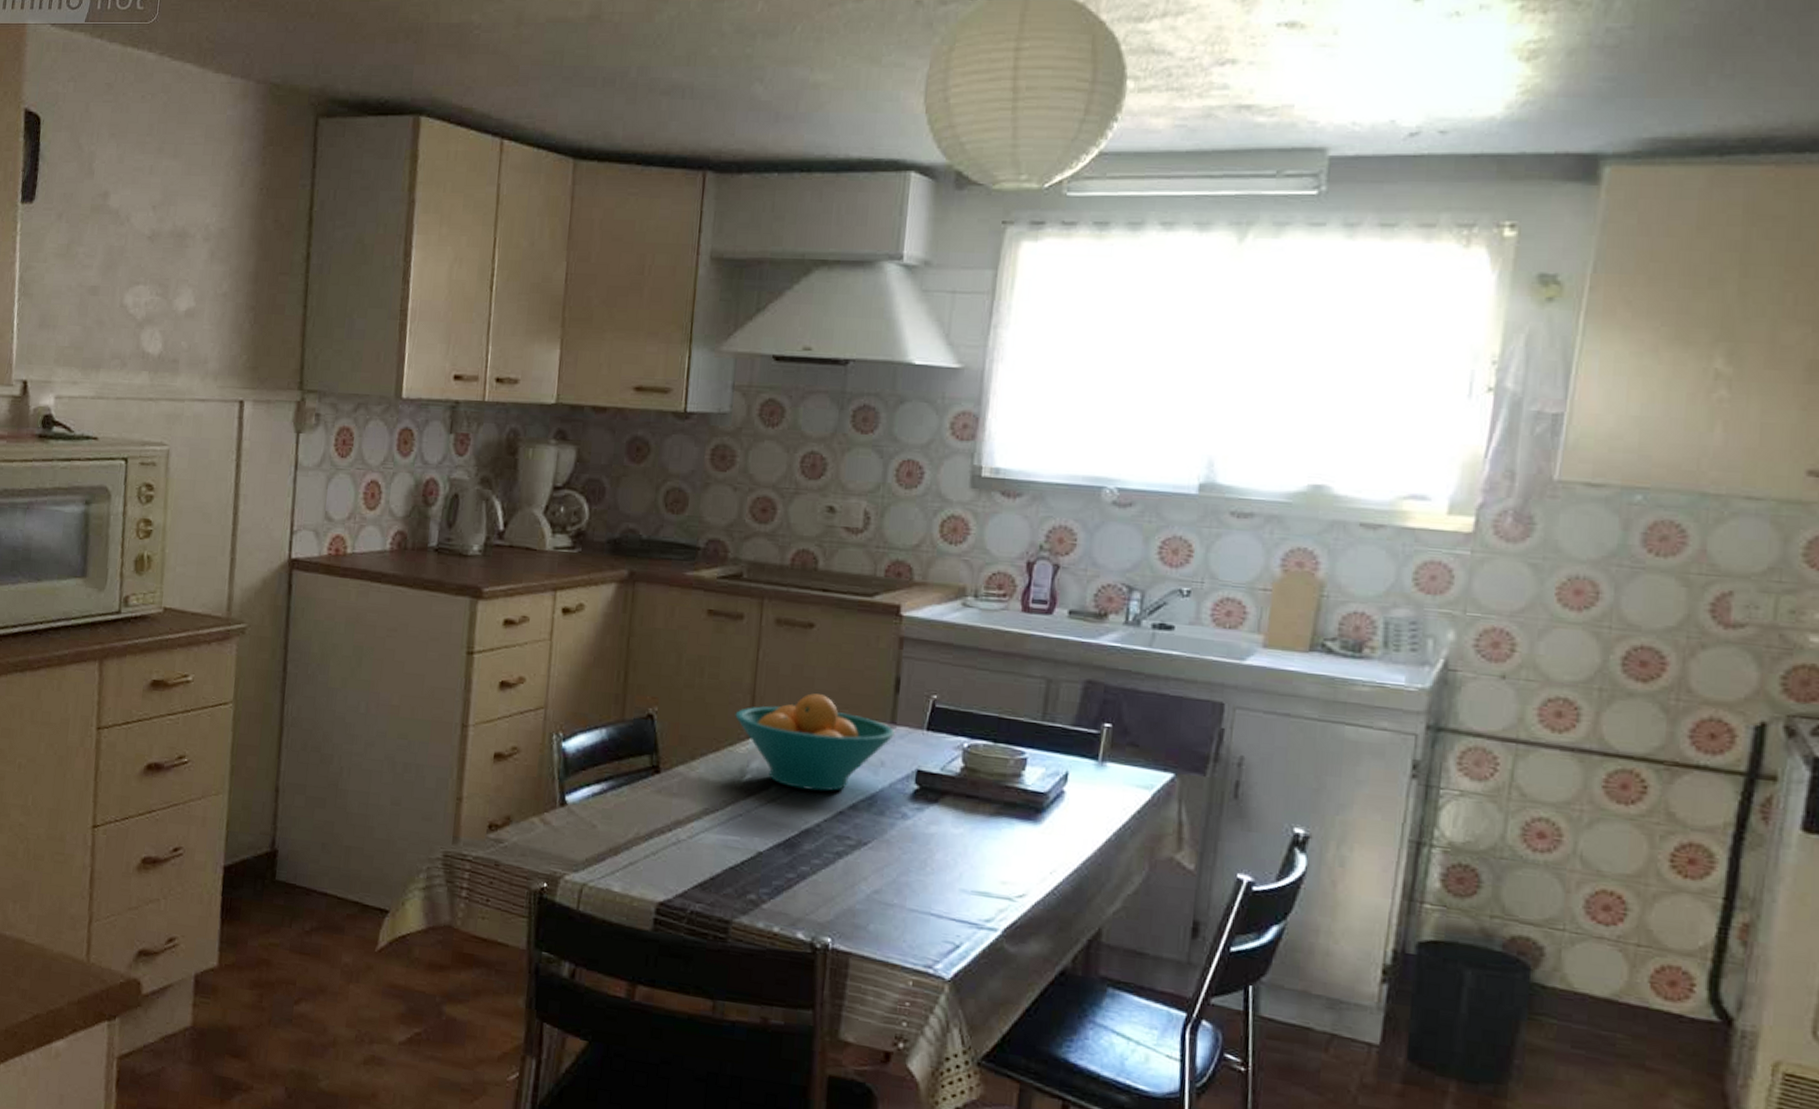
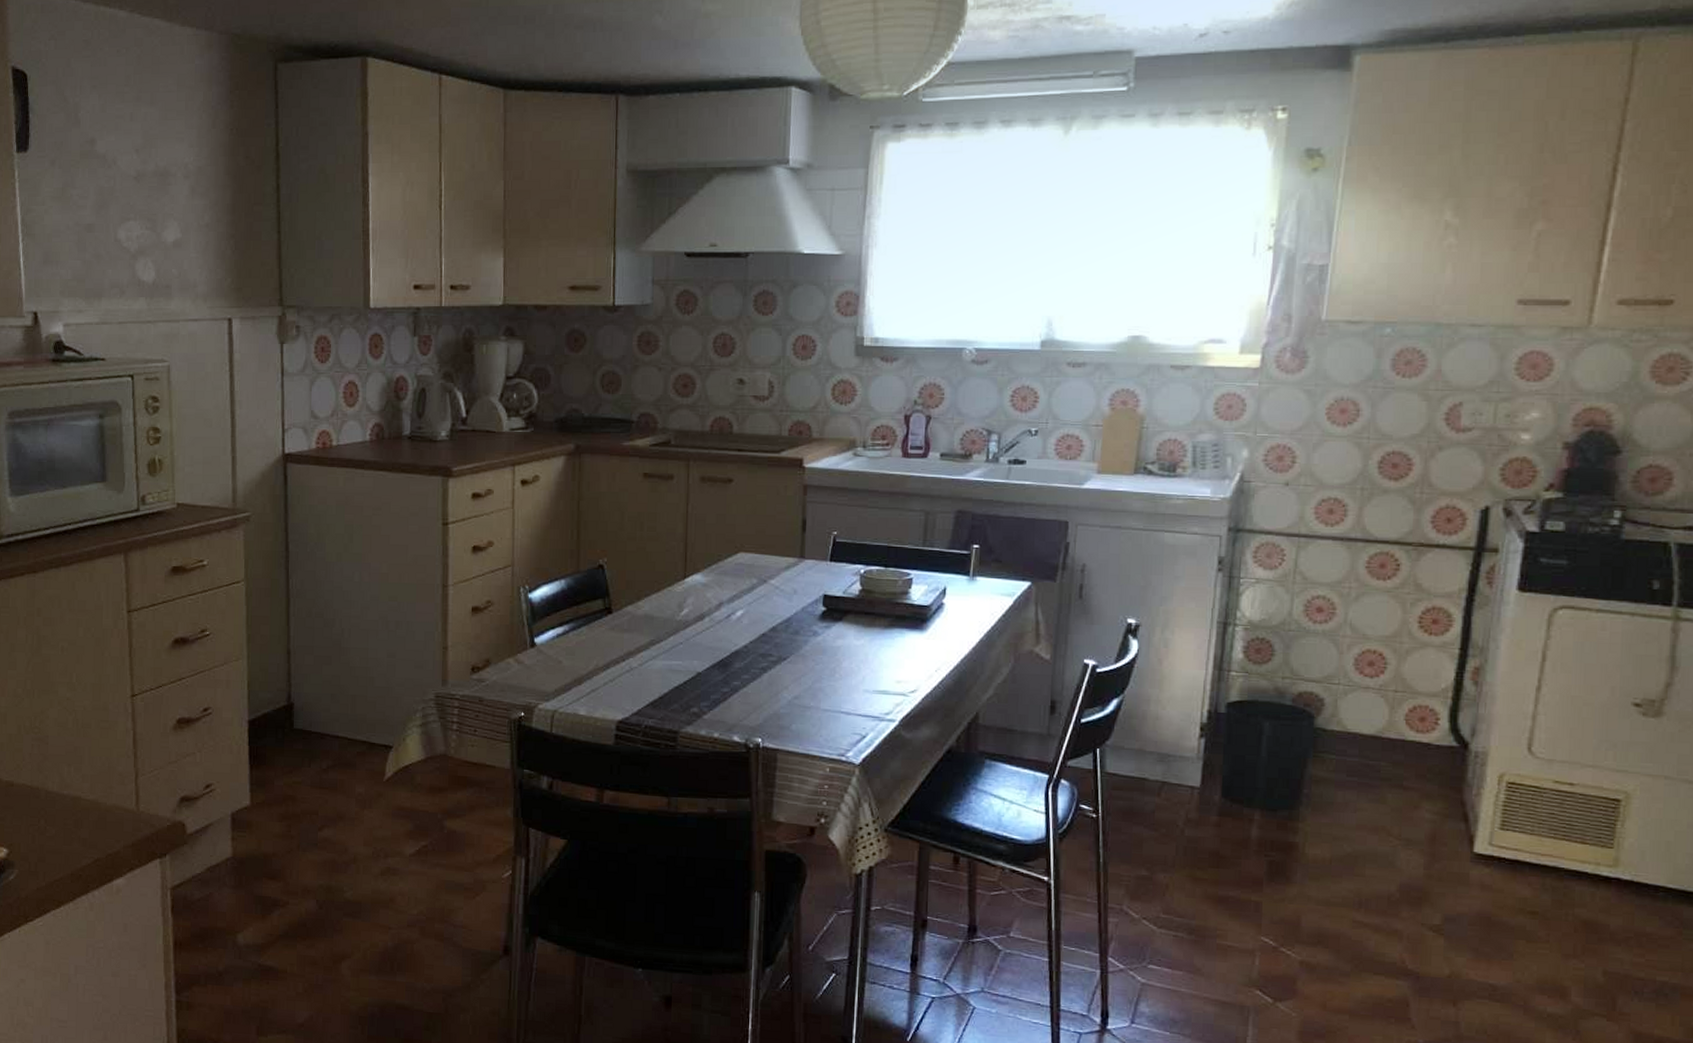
fruit bowl: present [735,693,896,792] -> none [671,537,805,618]

